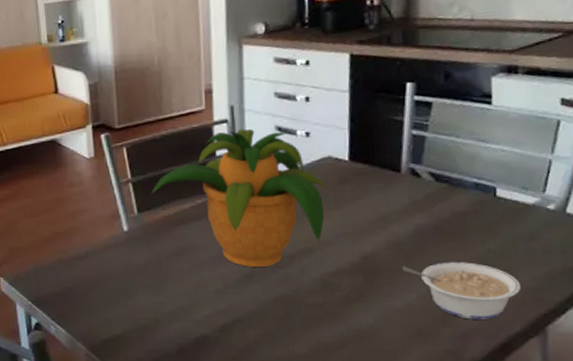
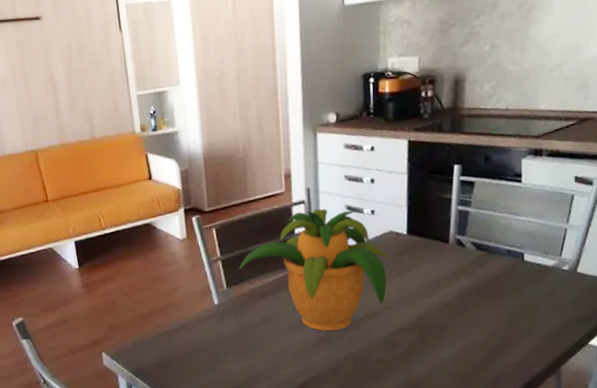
legume: present [402,262,520,319] -> none [450,317,541,365]

